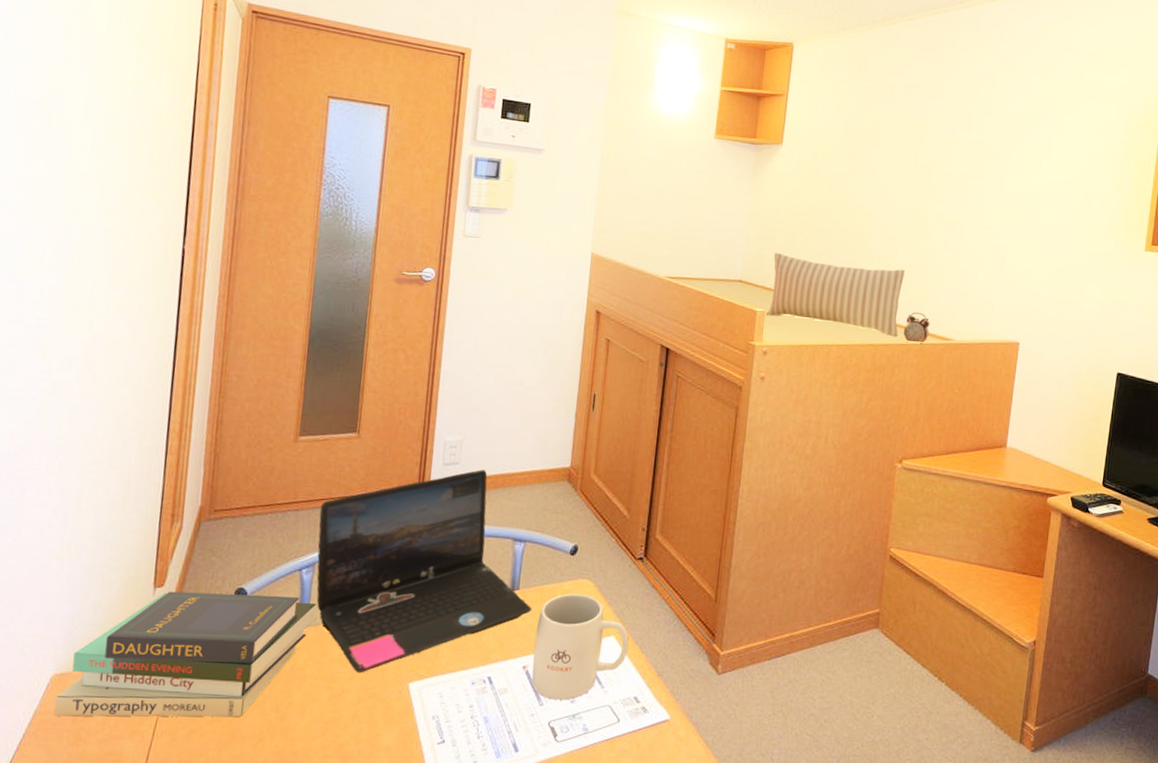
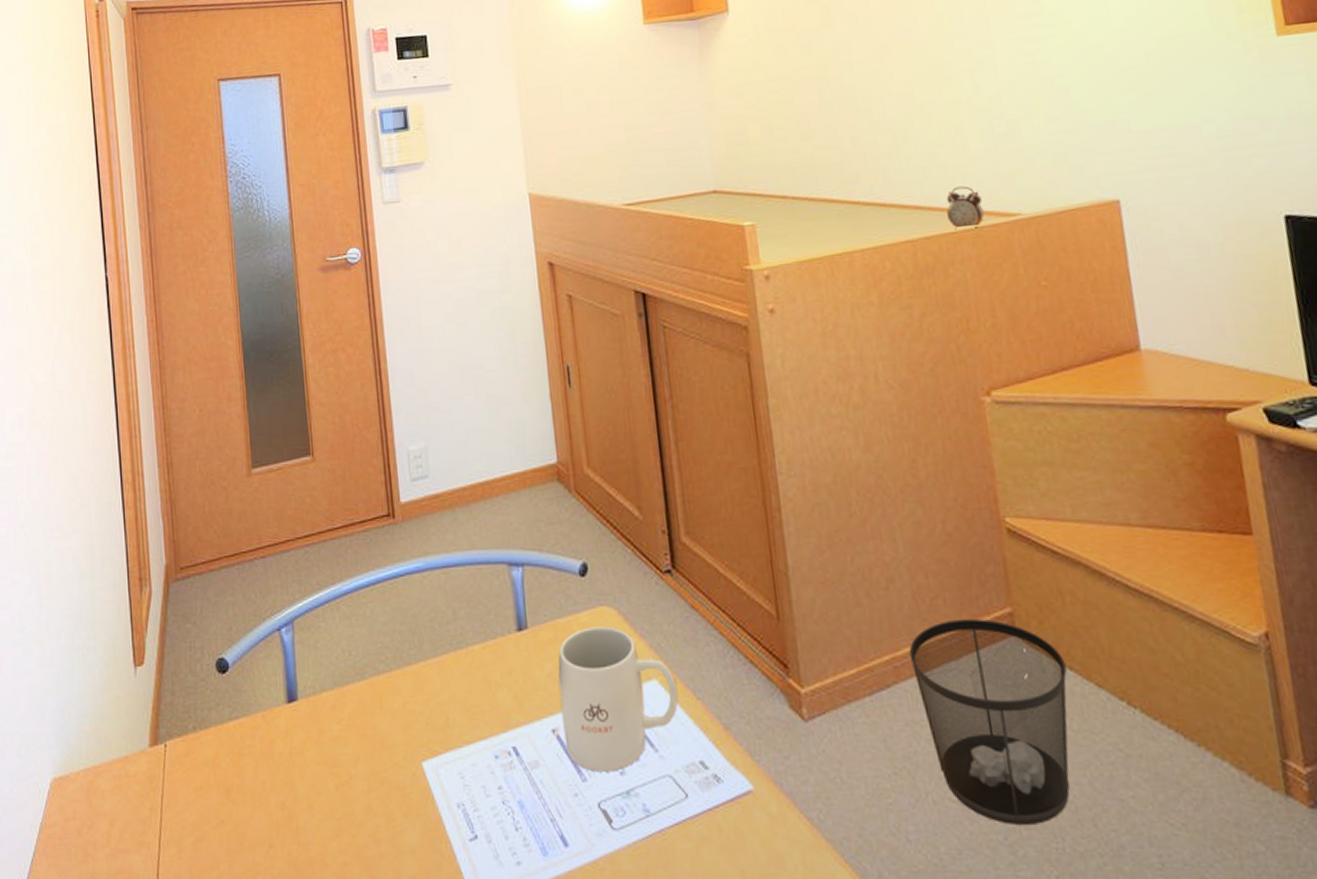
books: present [54,591,317,717] -> none [58,662,305,829]
laptop: present [316,470,533,673] -> none [287,480,549,754]
pillow: present [767,252,905,337] -> none [750,134,941,230]
waste bin: none [803,613,906,753] -> present [909,618,1070,825]

